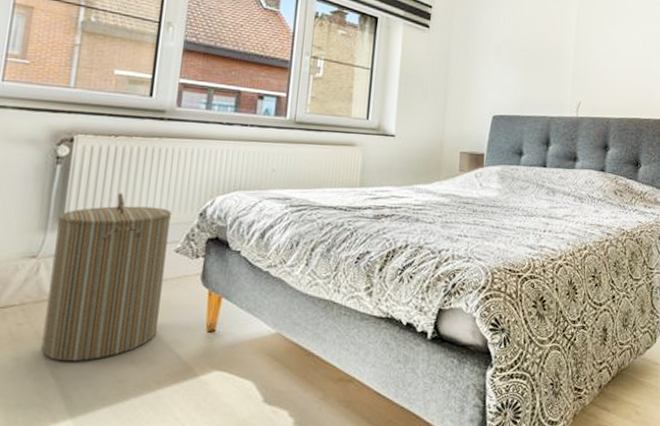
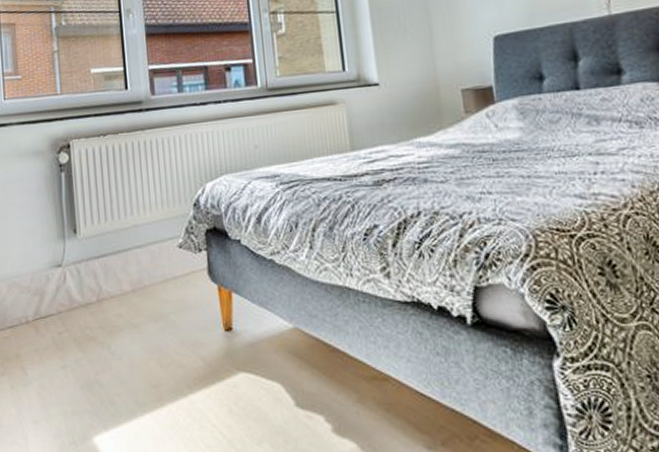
laundry hamper: present [41,193,172,362] -> none [71,193,177,368]

